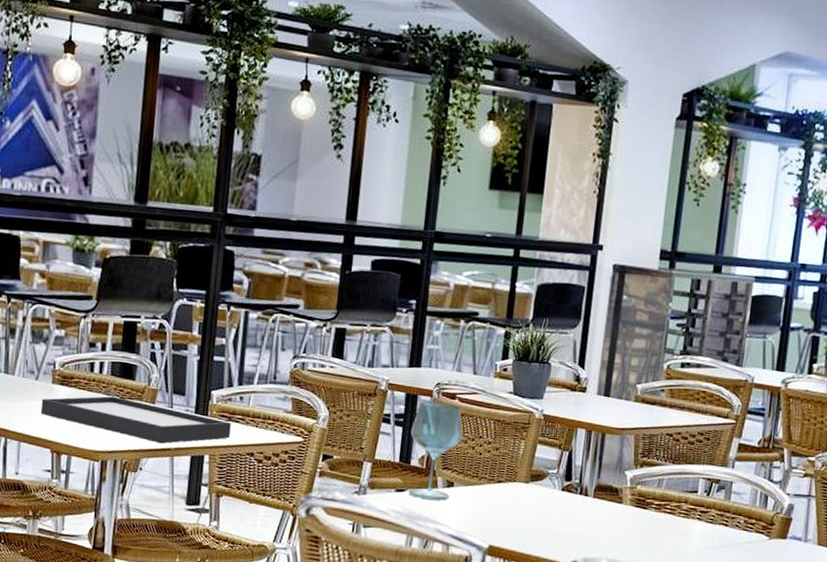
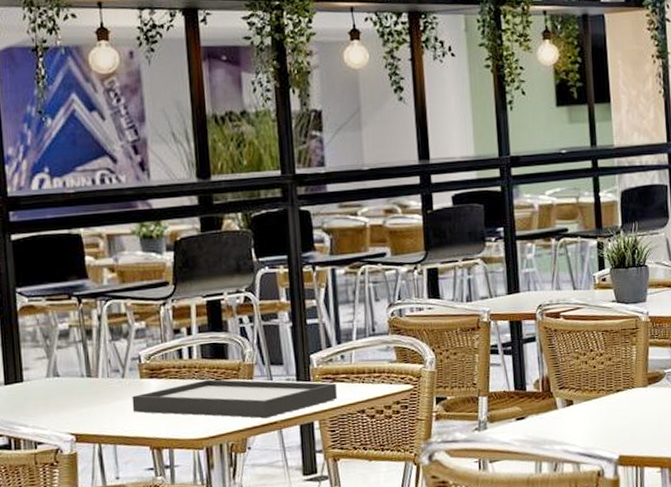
wine glass: present [409,401,463,501] -> none [520,323,573,423]

